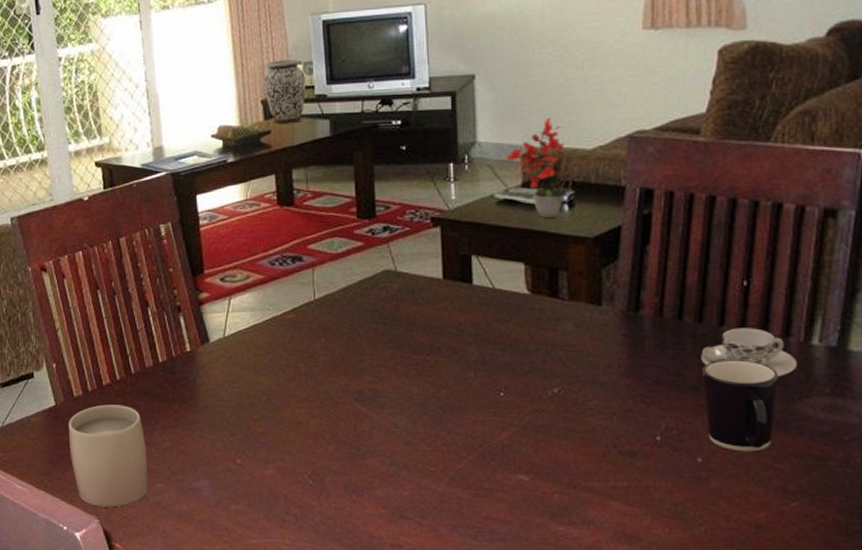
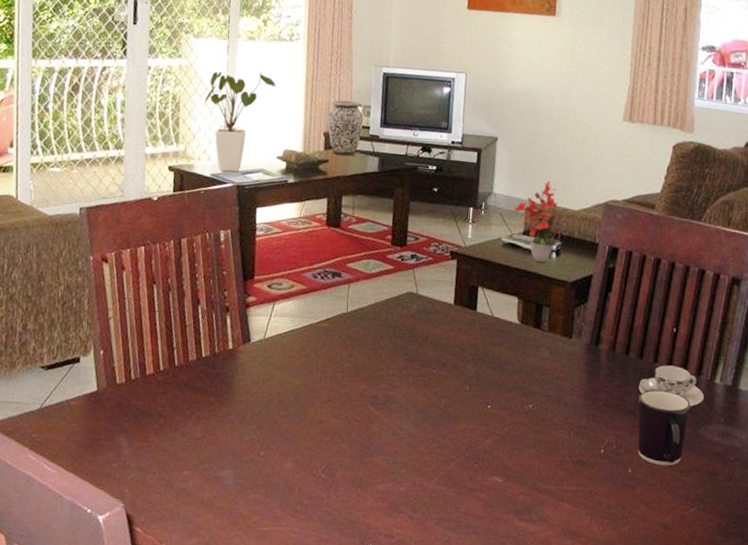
mug: present [68,404,148,508] -> none [104,393,180,493]
house plant: none [123,43,200,160] -> present [204,71,276,172]

